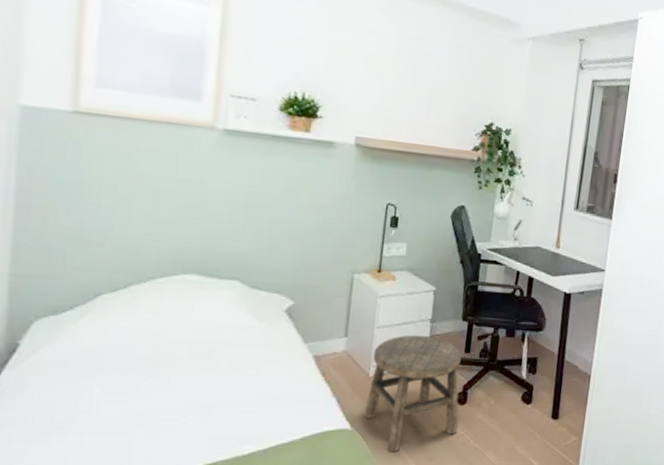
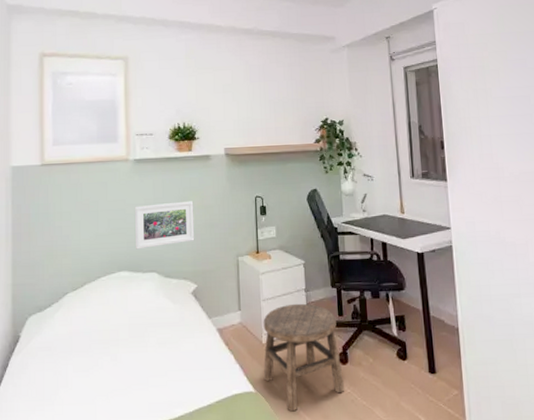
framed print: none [213,191,304,249] -> present [135,201,195,250]

